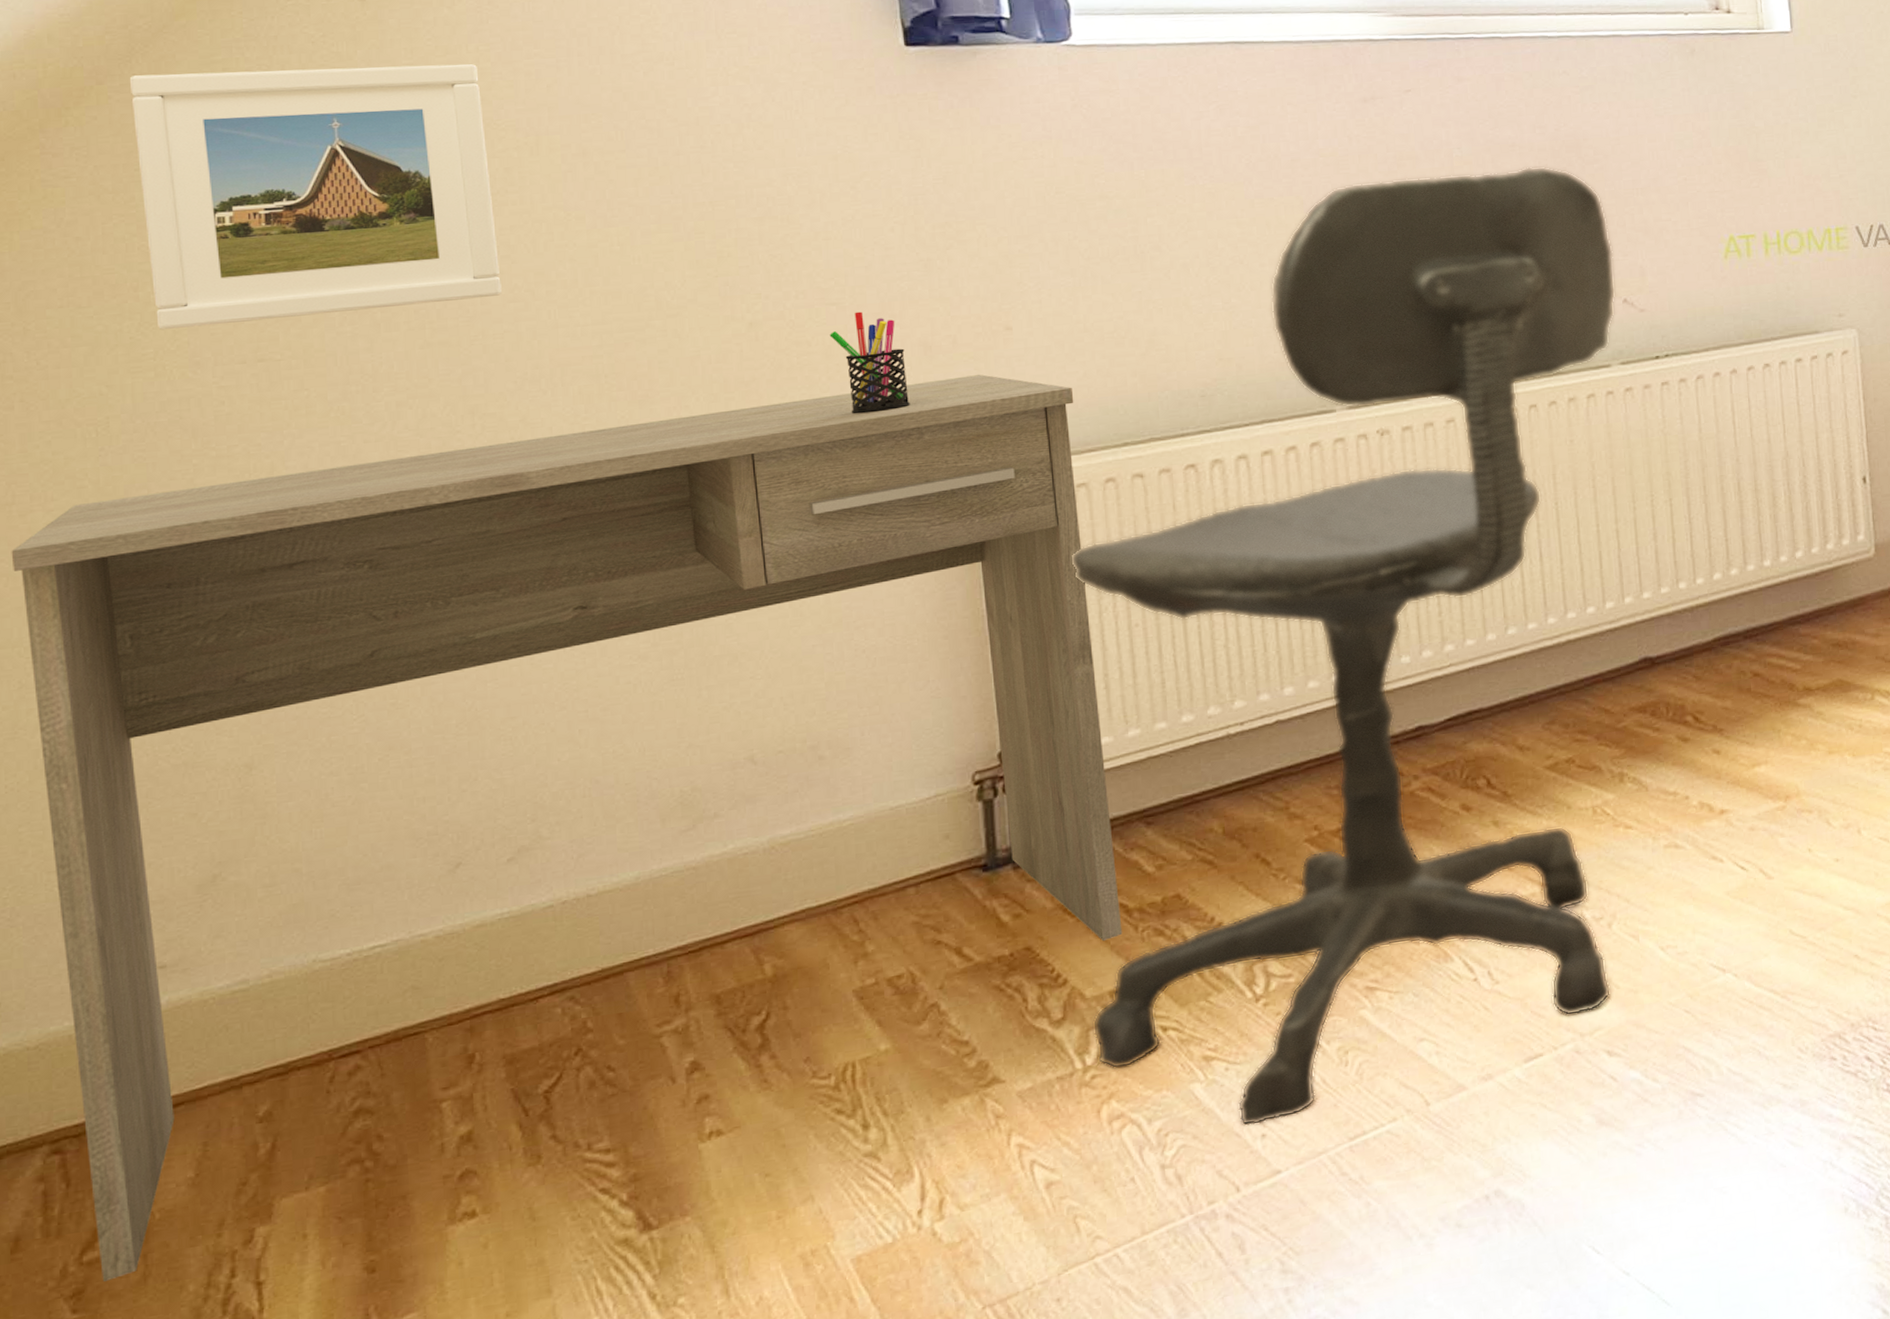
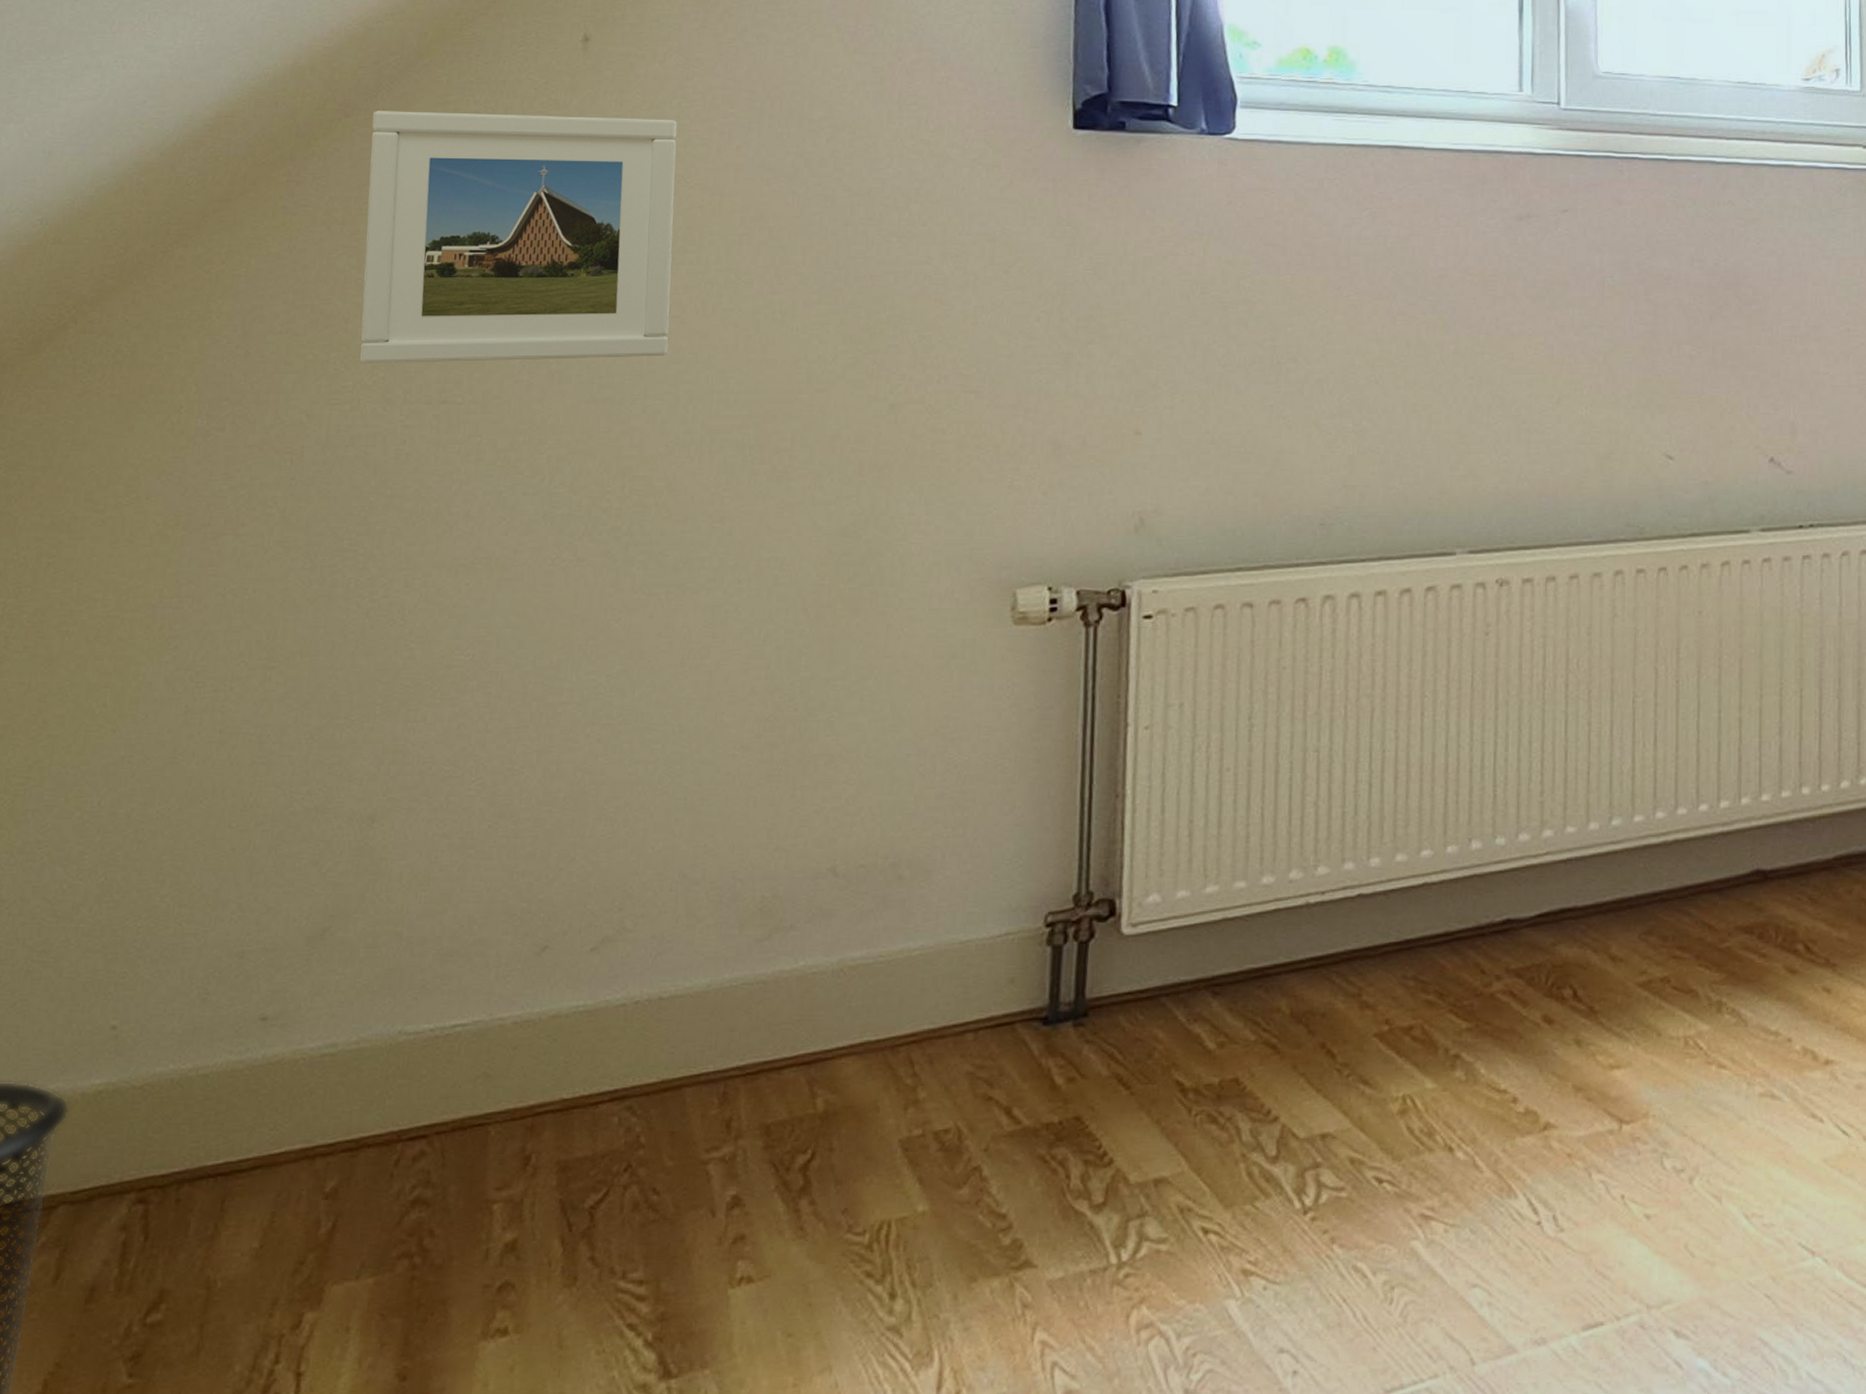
desk: present [11,374,1123,1281] -> none [160,480,1194,1347]
pen holder: present [829,311,910,414] -> none [965,402,1035,511]
office chair: present [1071,166,1616,1126] -> none [1132,303,1764,1359]

